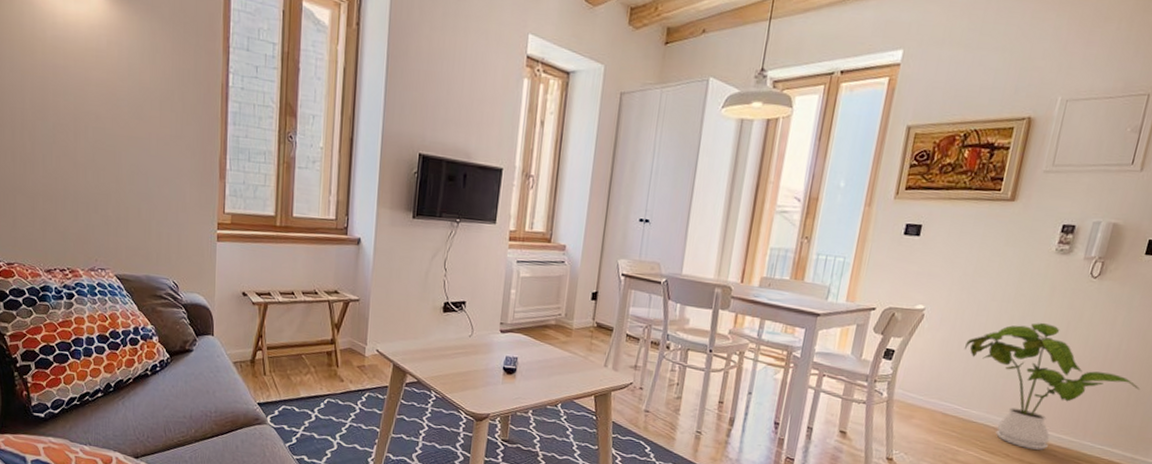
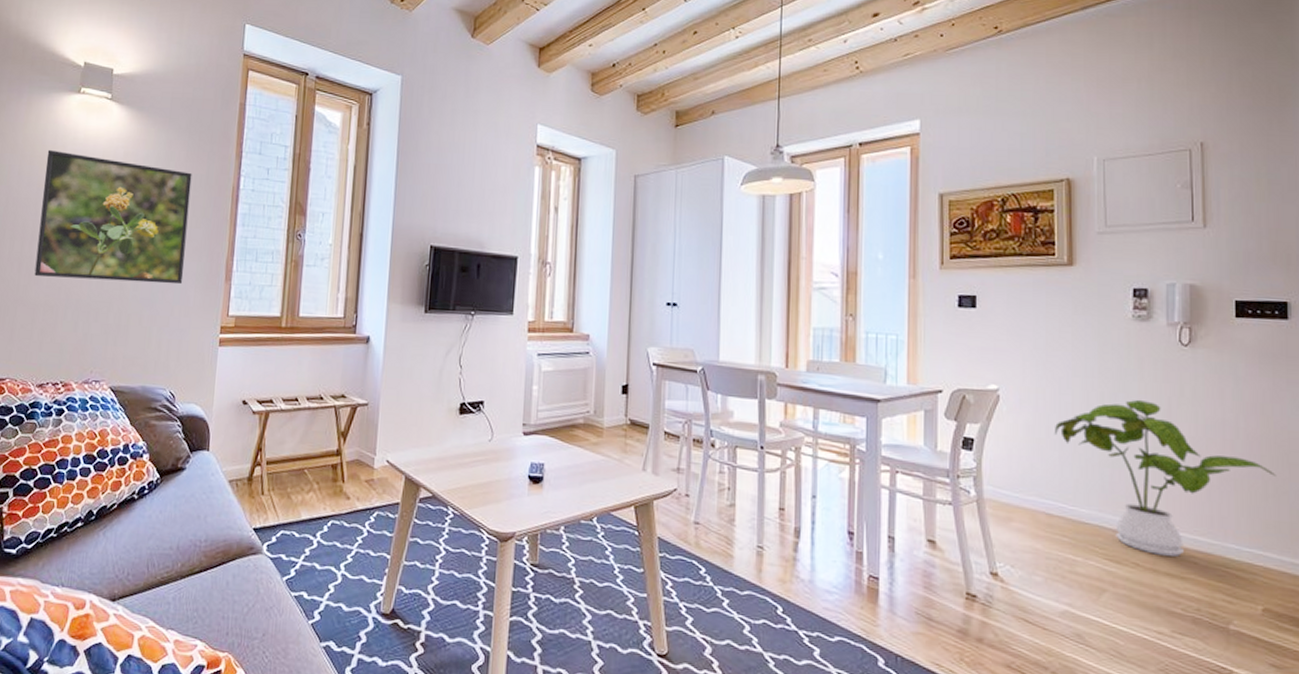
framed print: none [27,34,180,181] -> present [34,150,192,285]

